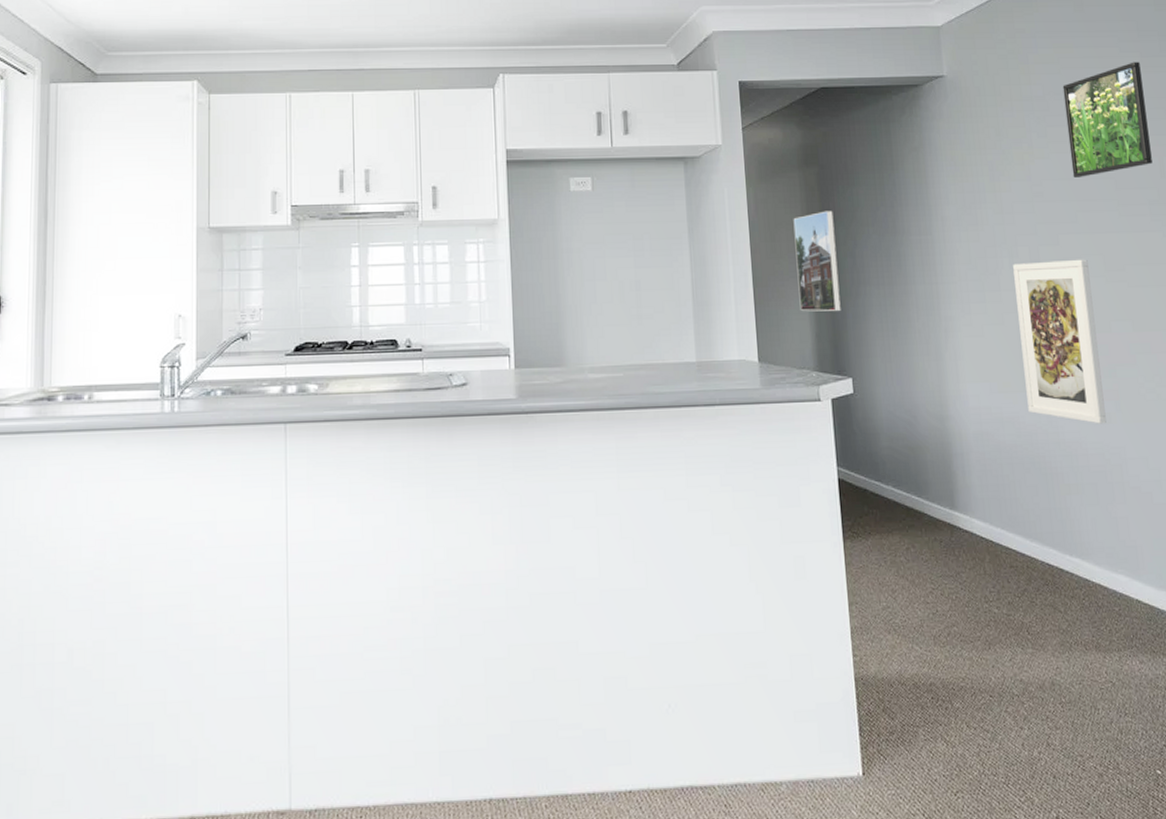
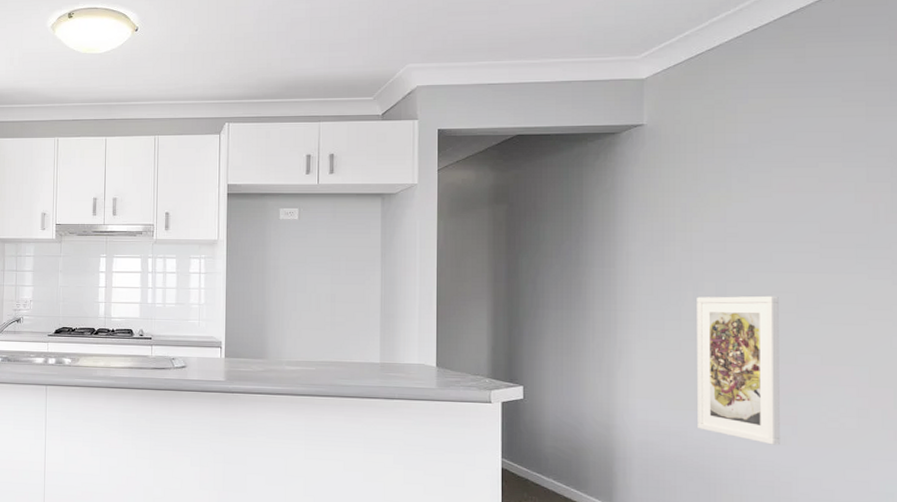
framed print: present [793,210,841,312] -> none [479,243,518,329]
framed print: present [1062,62,1152,177] -> none [772,111,865,220]

